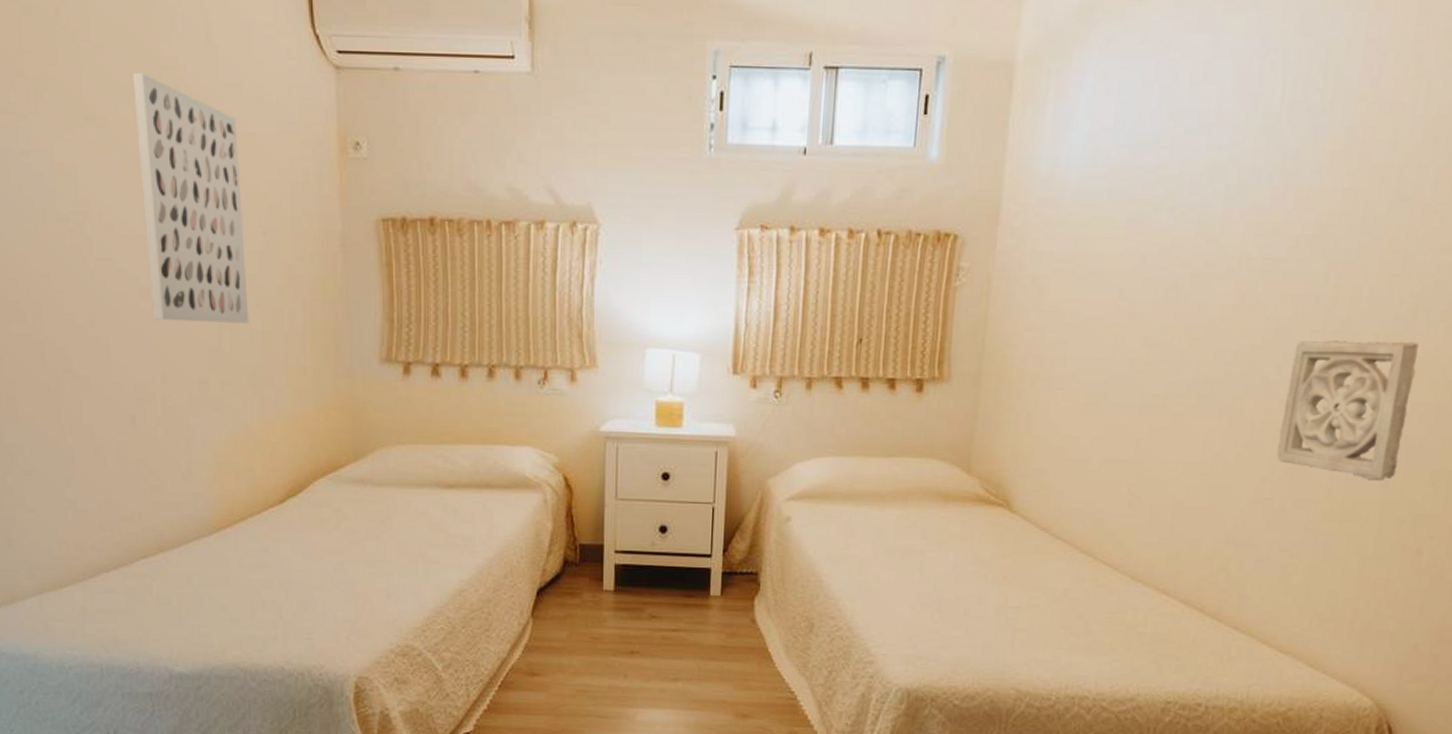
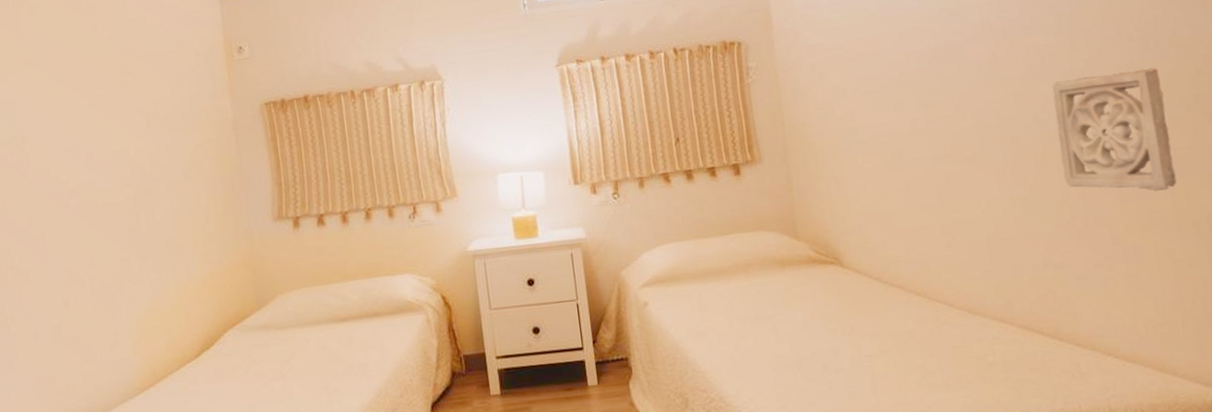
wall art: present [133,73,249,323] -> none [60,22,161,214]

